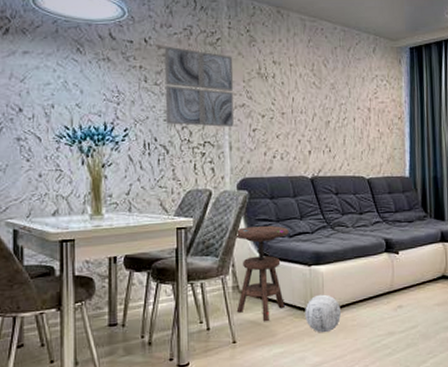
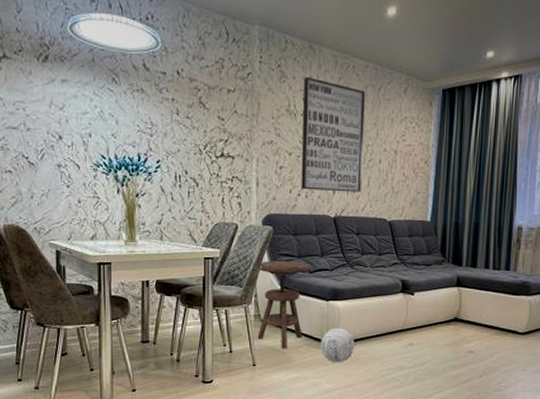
wall art: present [164,46,234,127] -> none [196,79,263,163]
wall art: none [273,40,338,152] -> present [301,76,365,192]

